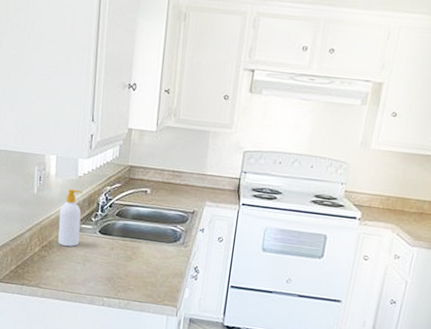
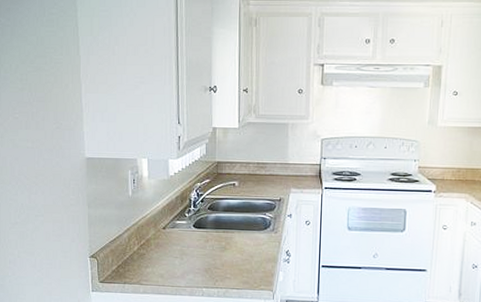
soap bottle: present [58,188,82,247] -> none [154,188,176,243]

